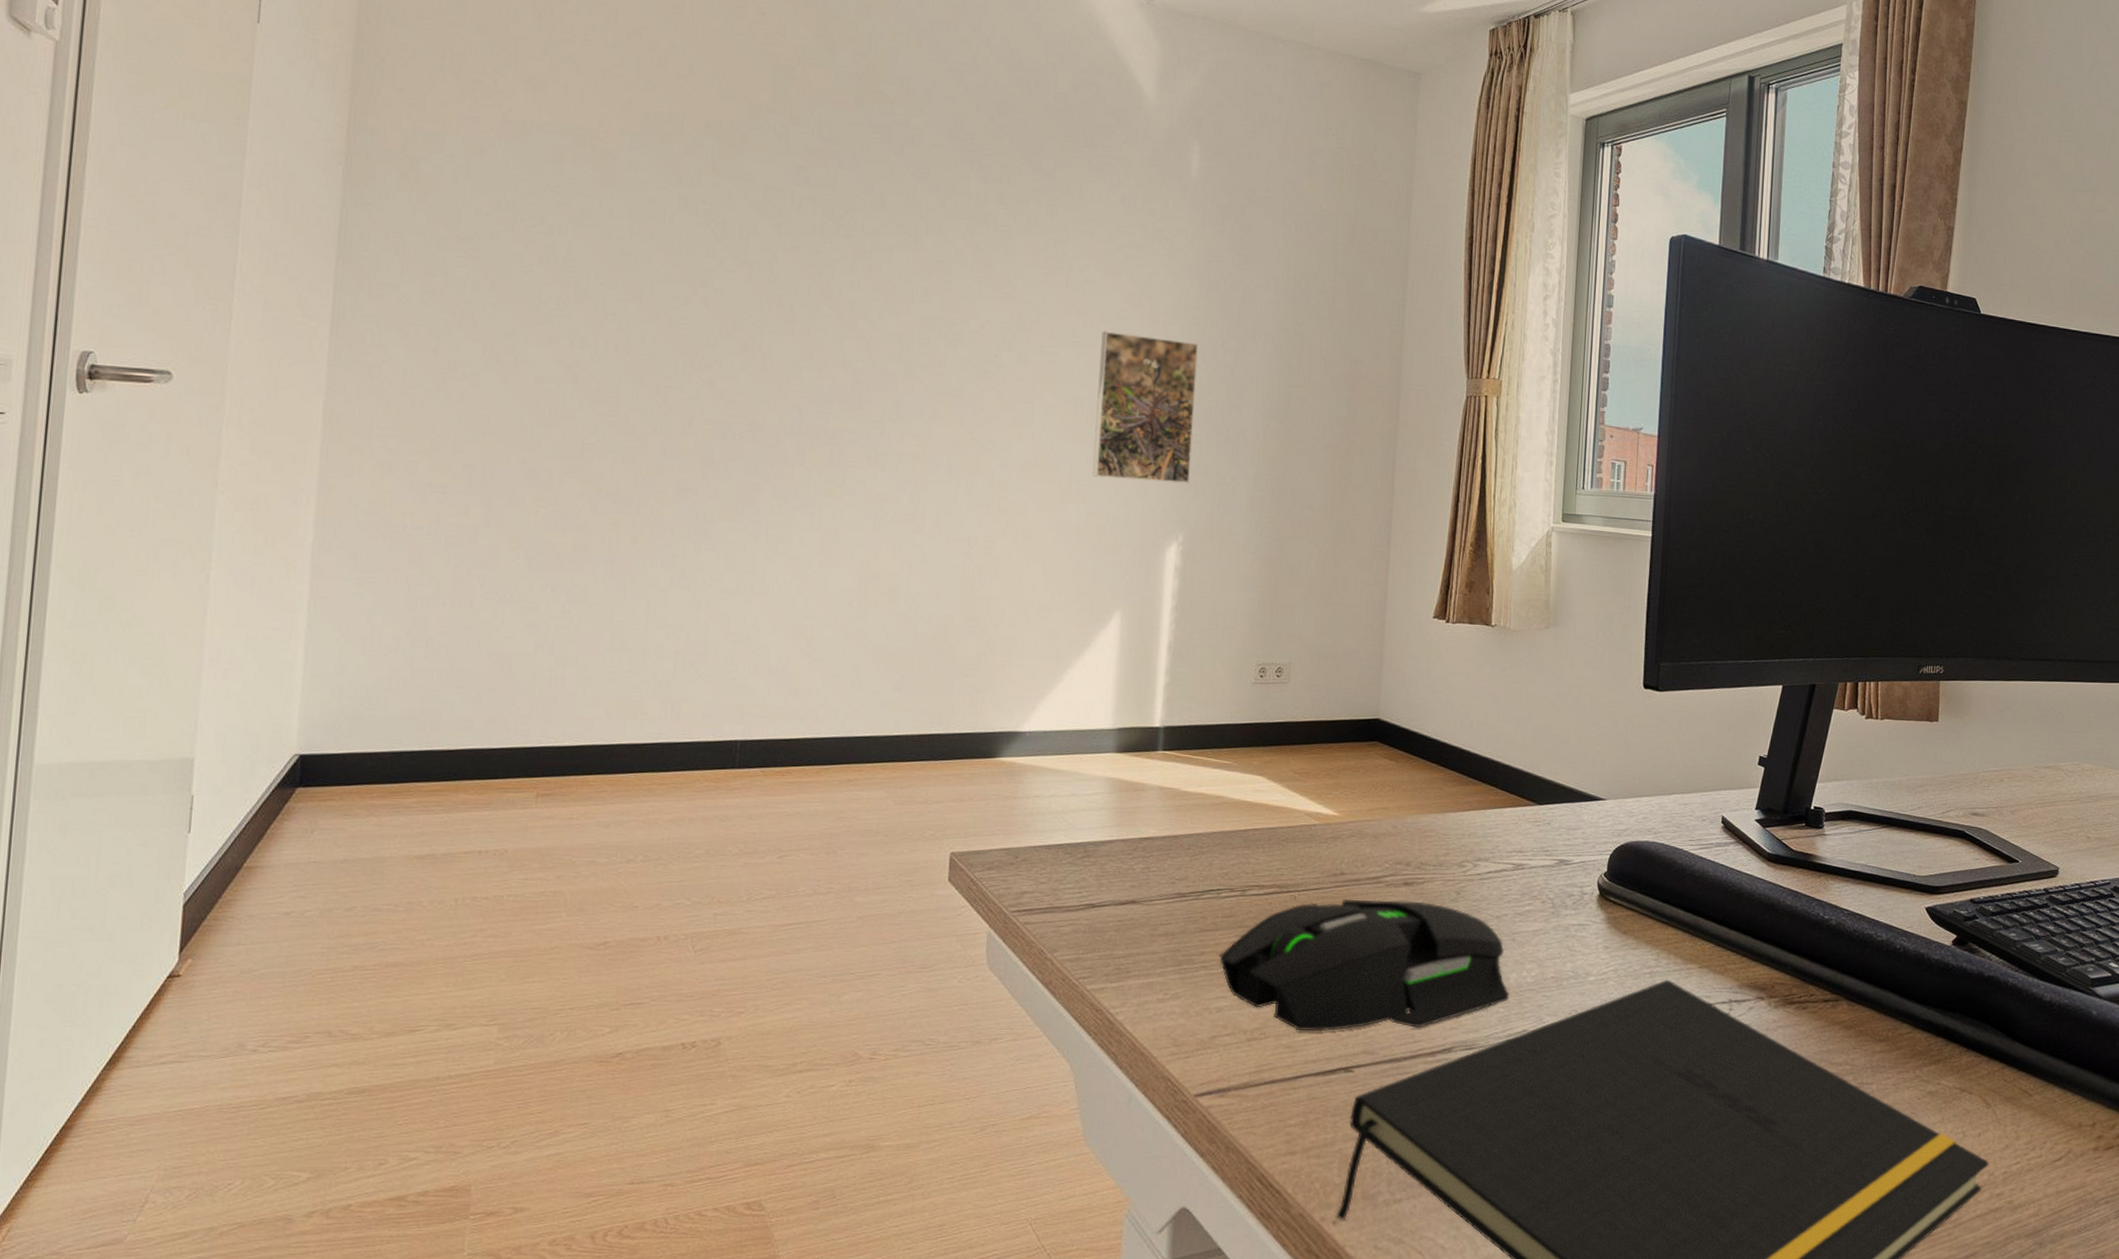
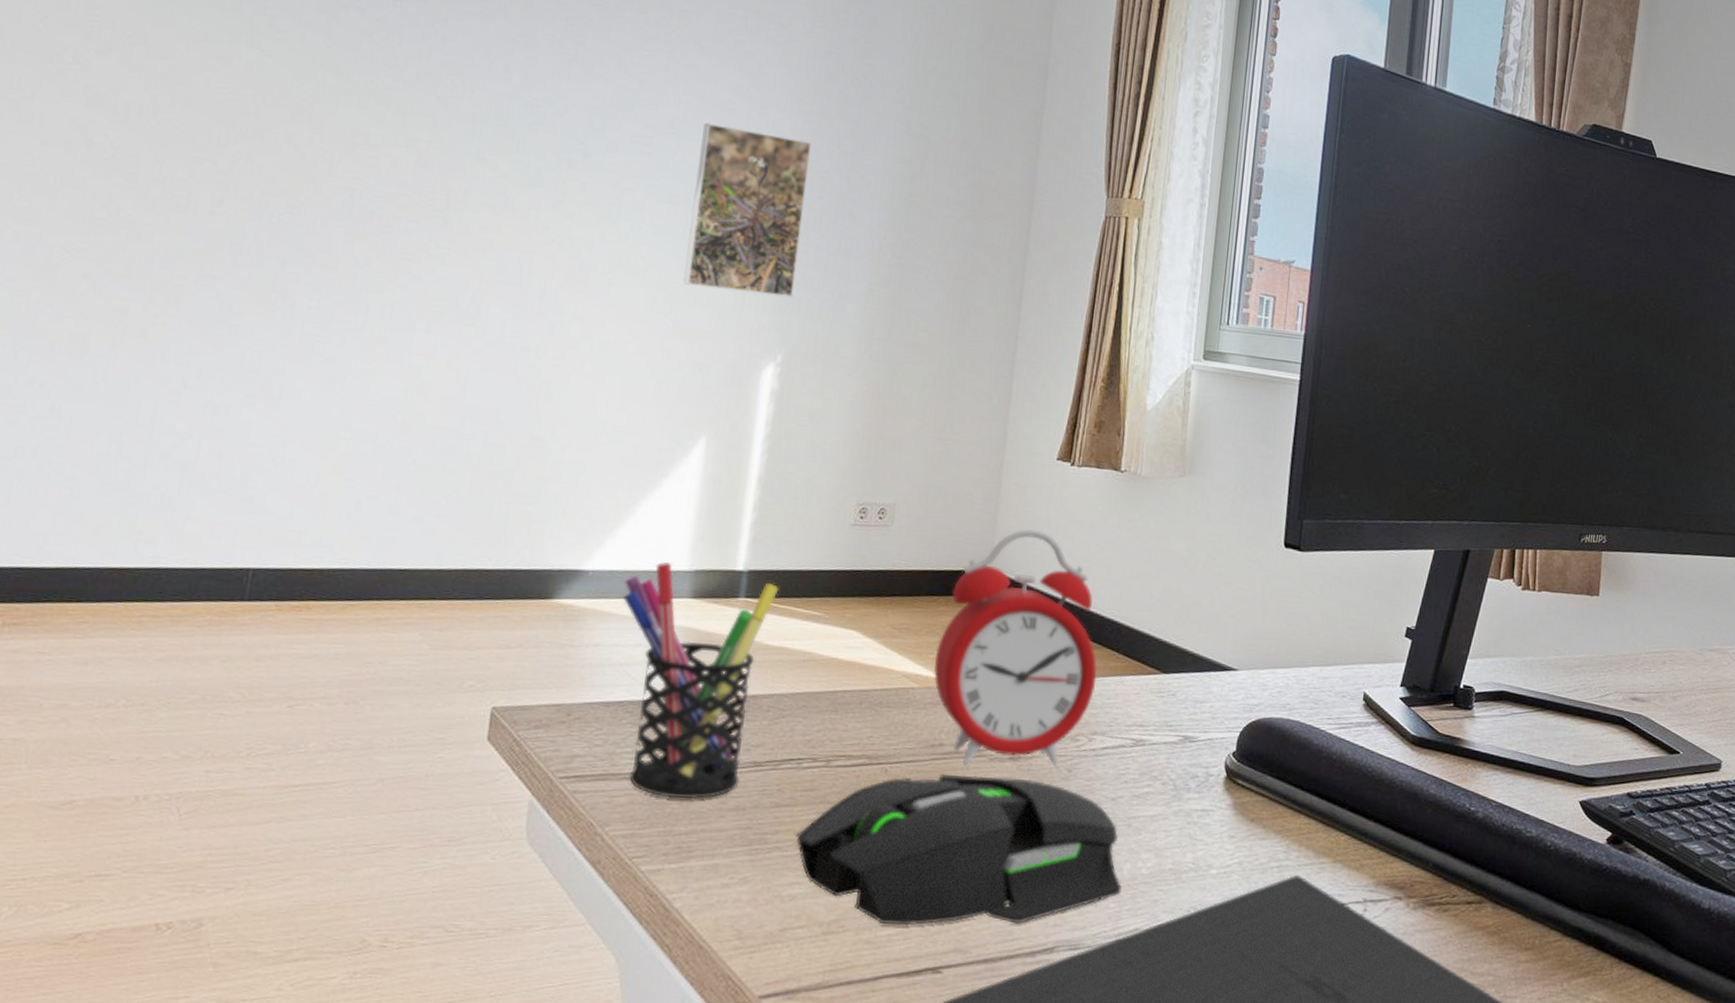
pen holder: none [1056,722,1192,927] -> present [622,562,779,799]
alarm clock: none [1332,681,1479,891] -> present [933,529,1098,767]

